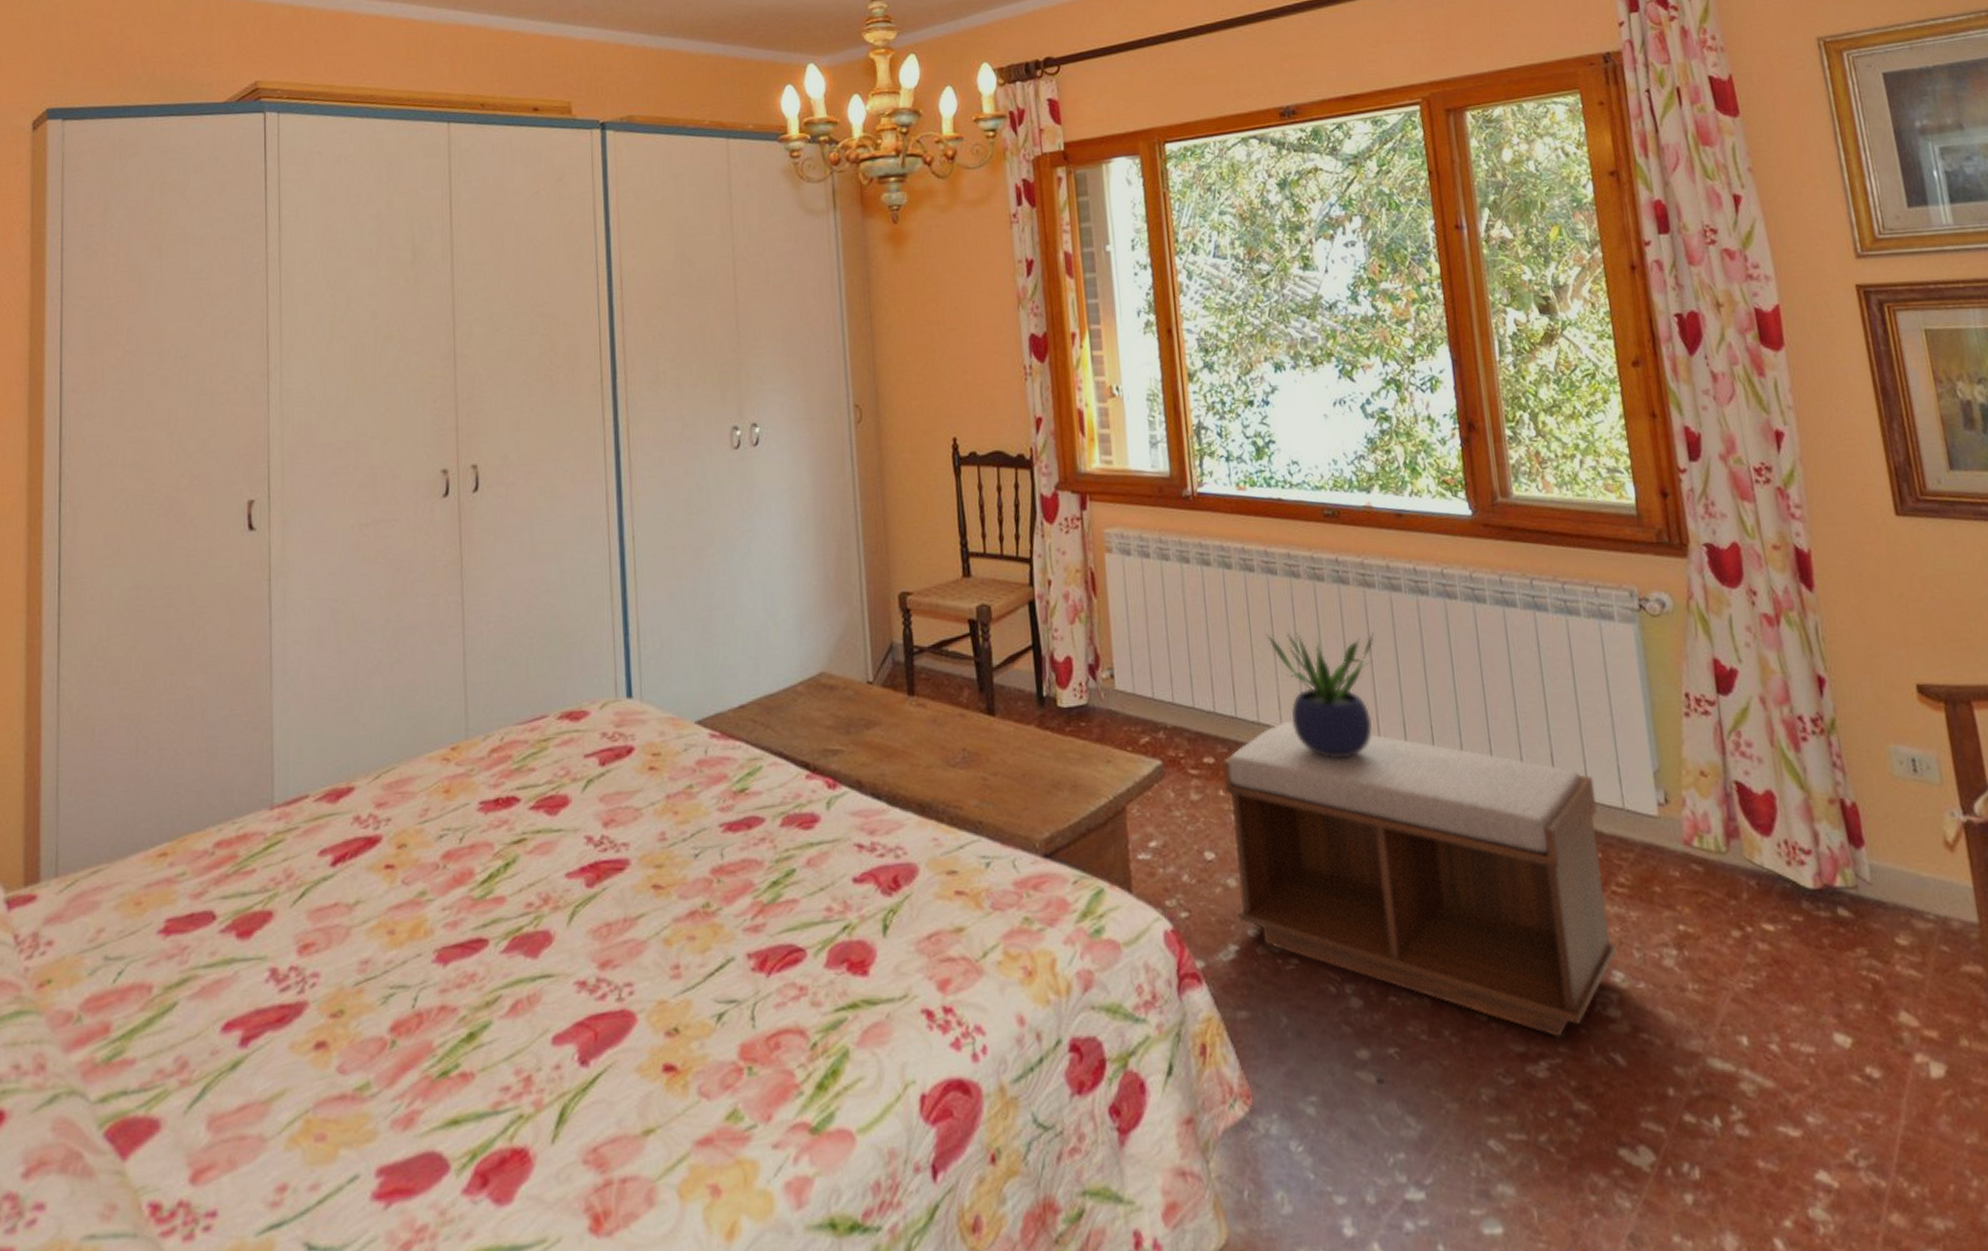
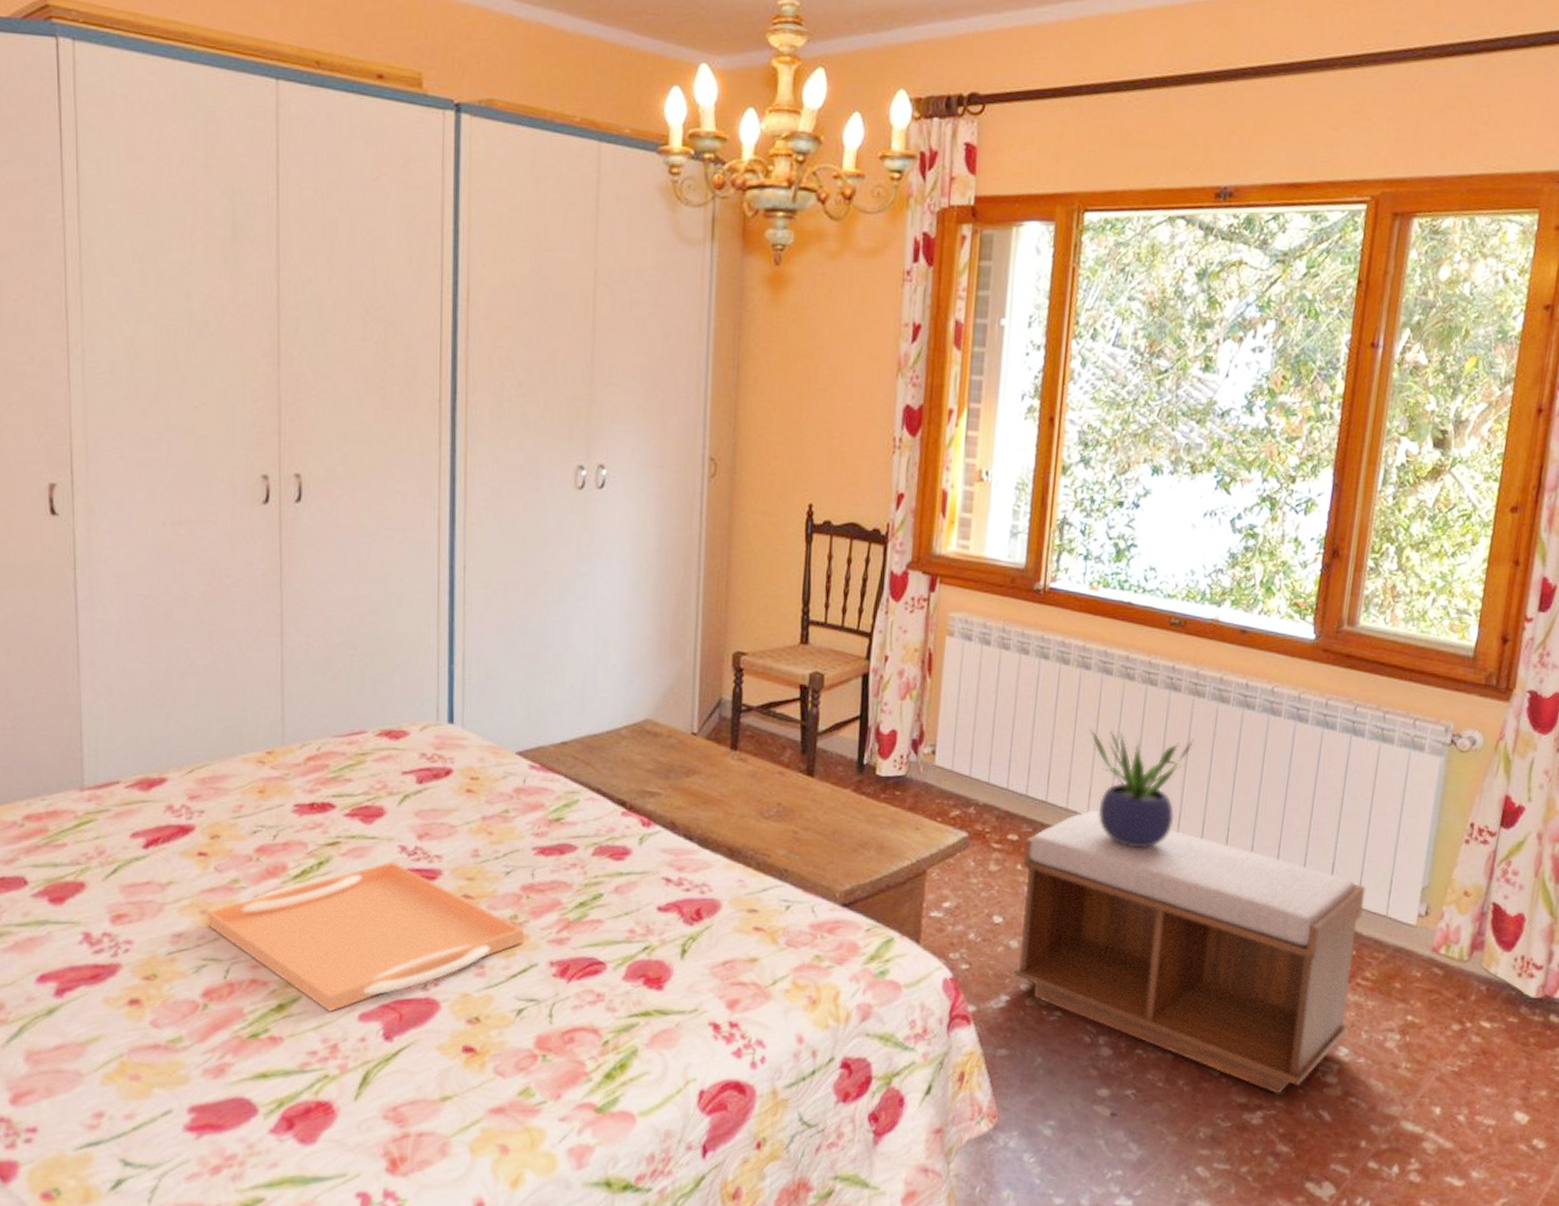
serving tray: none [394,855,718,1038] -> present [206,861,524,1013]

